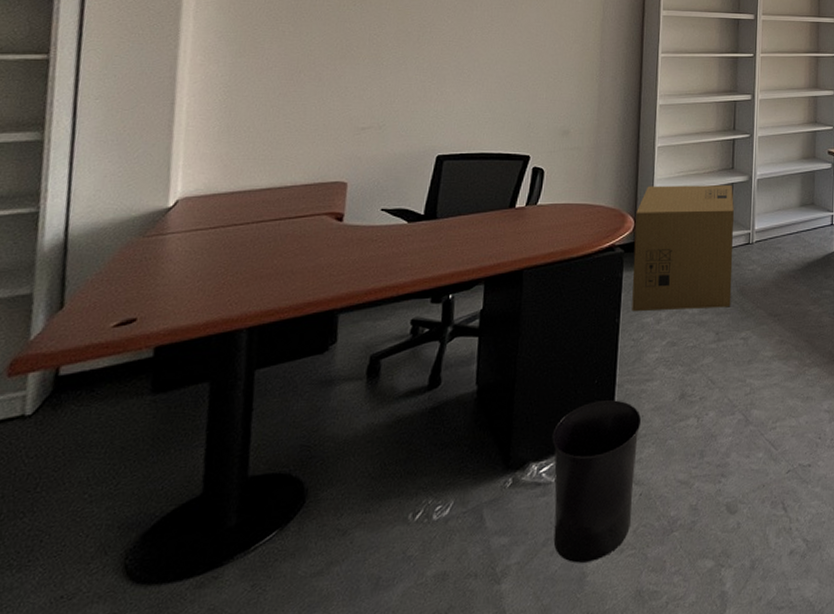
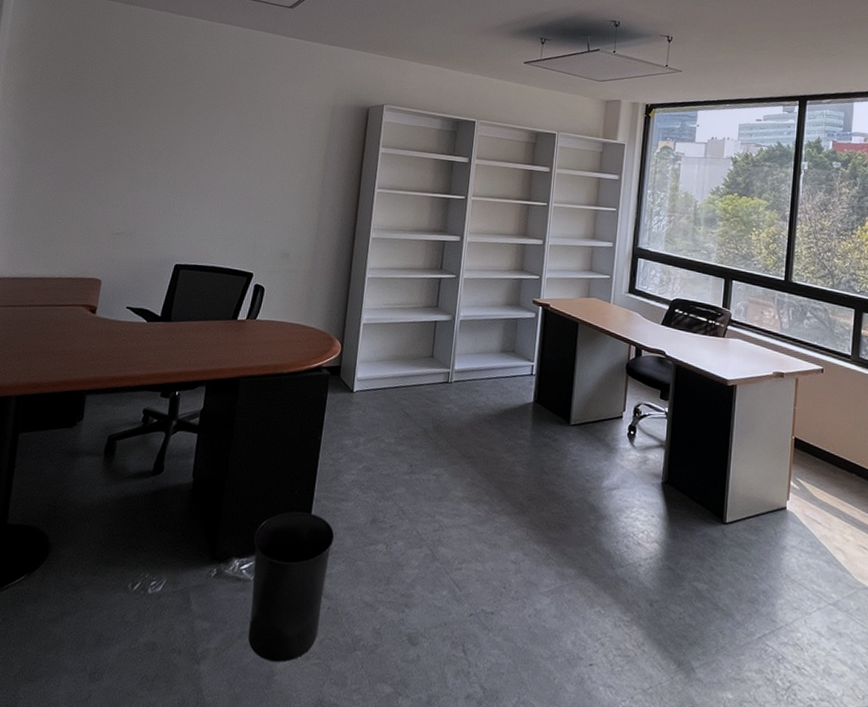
cardboard box: present [632,185,734,311] -> none [333,314,436,442]

